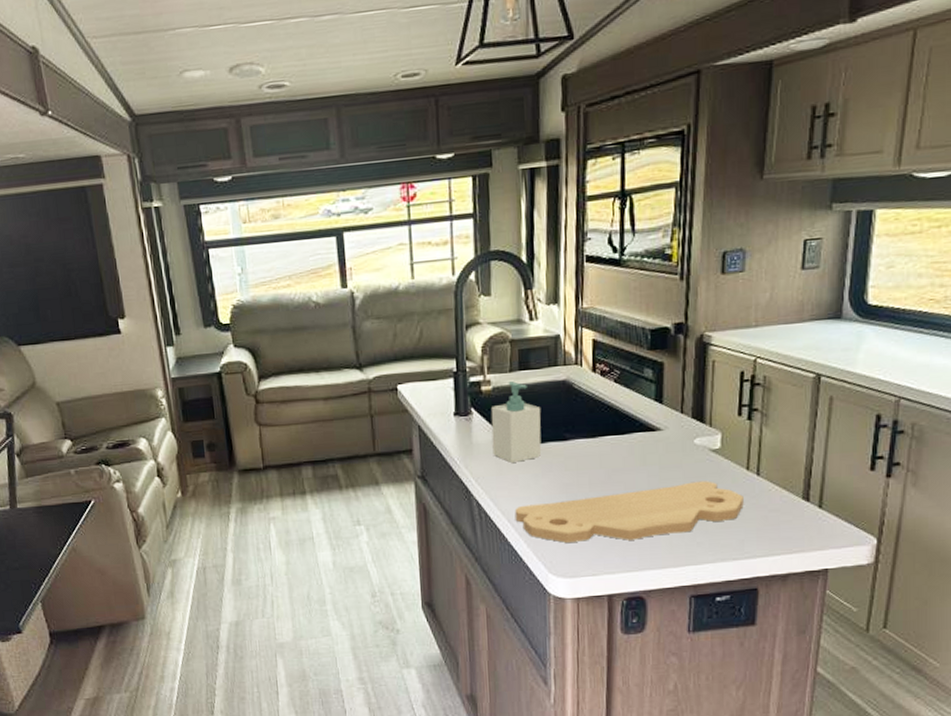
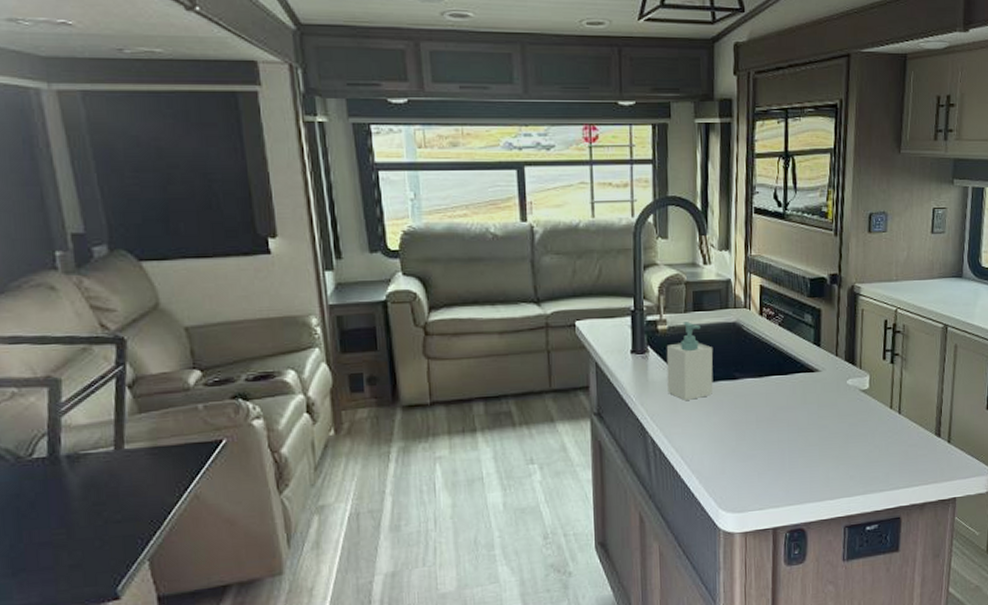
cutting board: present [514,480,744,543] -> none [687,418,888,478]

